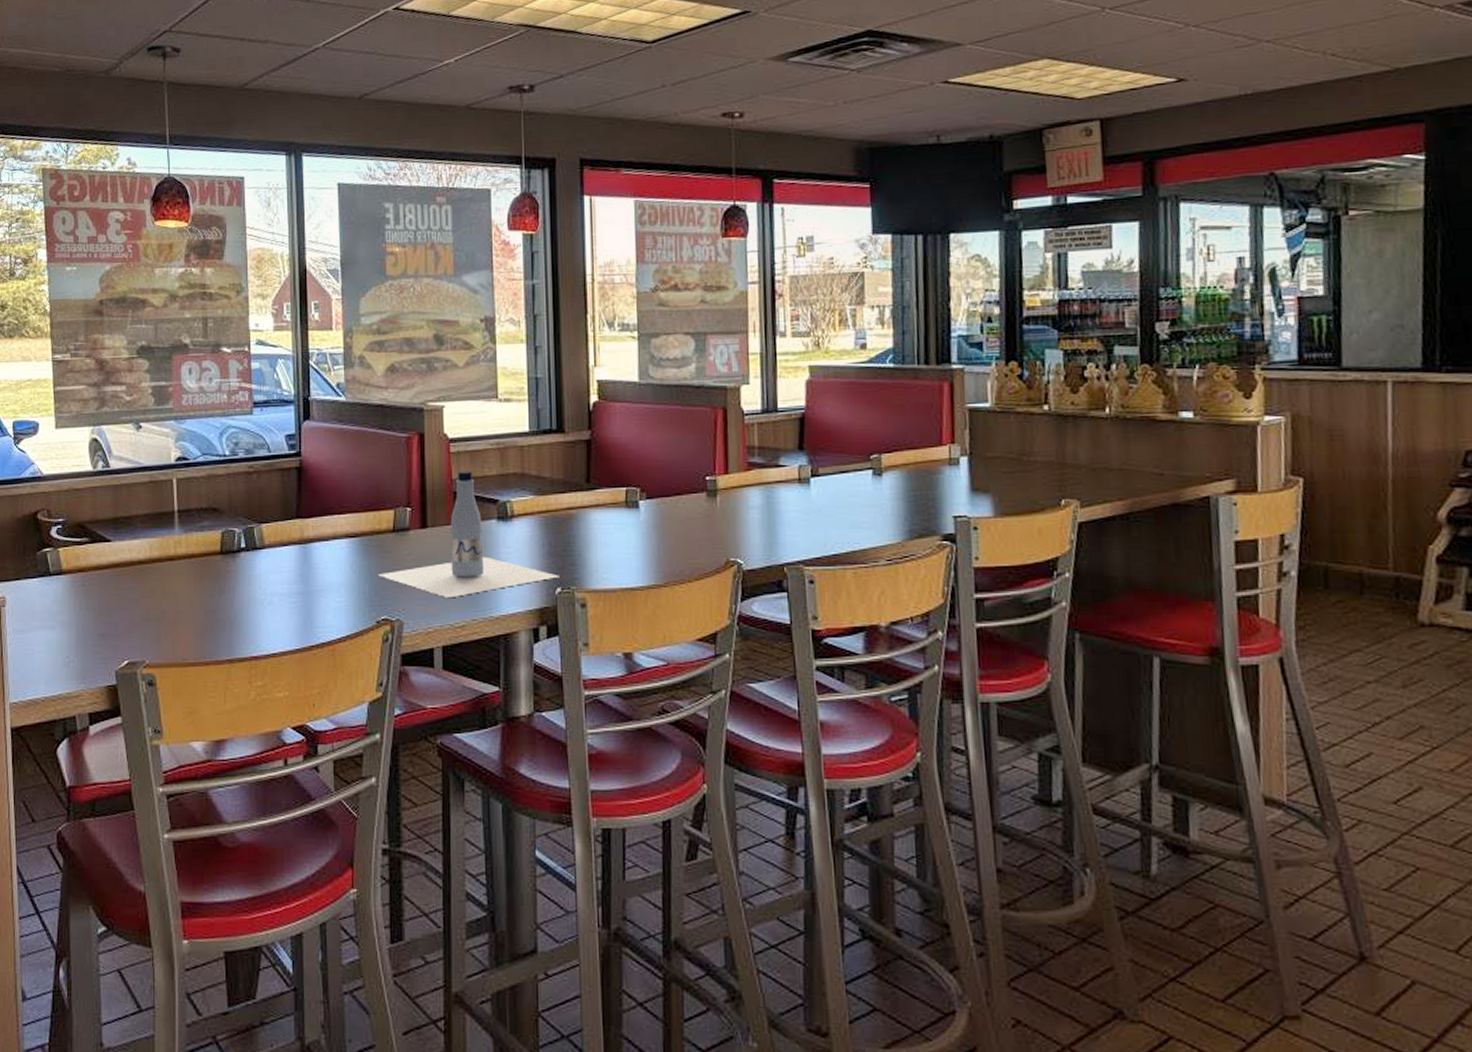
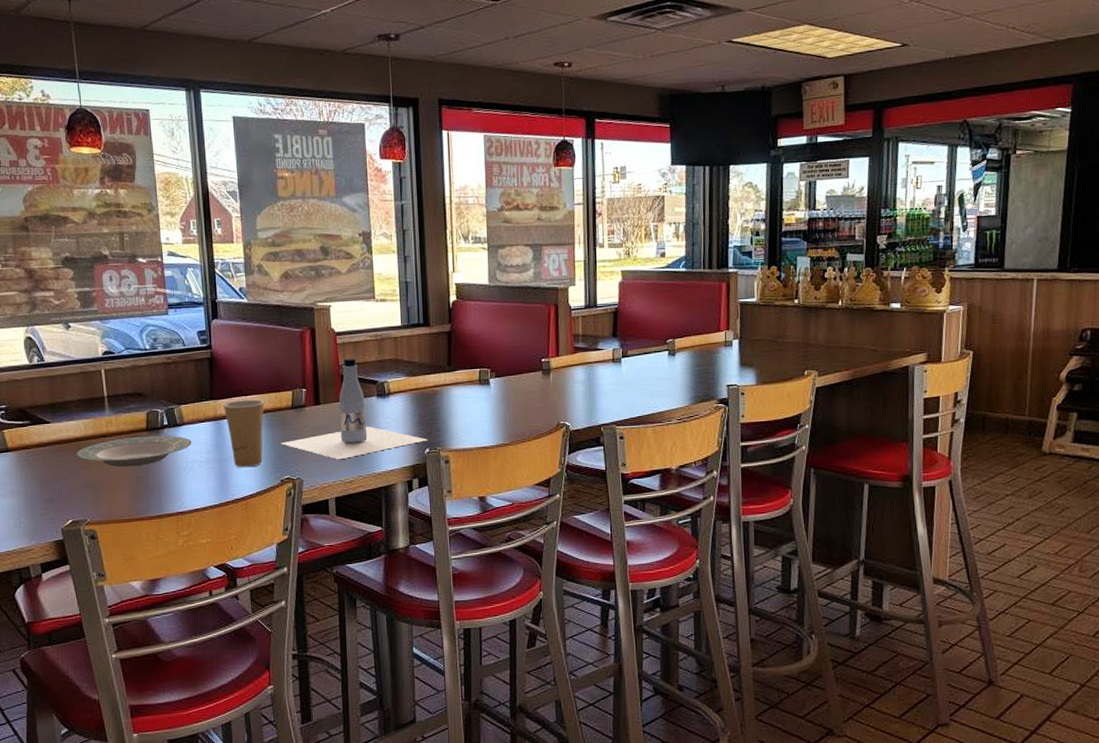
plate: none [138,560,272,598] -> present [76,435,192,467]
paper cup: none [311,519,361,604] -> present [223,399,265,468]

